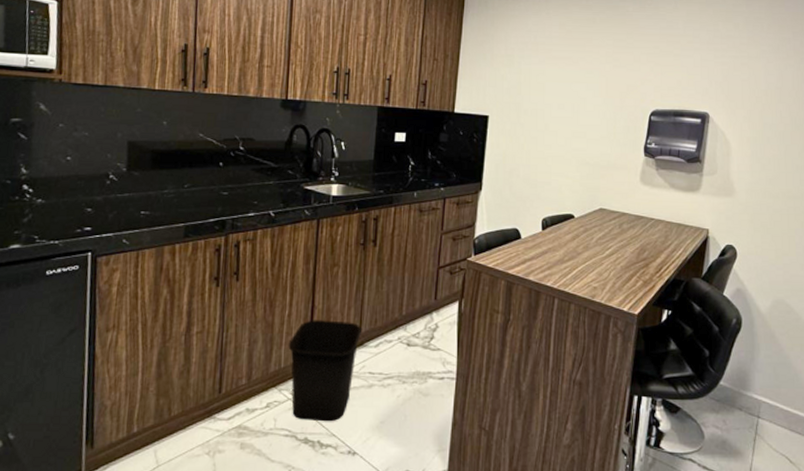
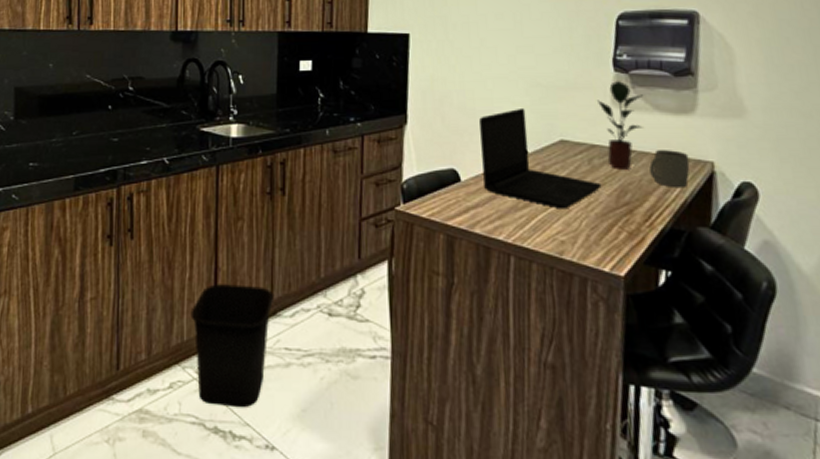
laptop: none [539,181,627,263] -> present [479,107,602,209]
potted plant: none [630,163,665,233] -> present [598,80,644,169]
mug: none [663,219,692,249] -> present [649,150,690,189]

